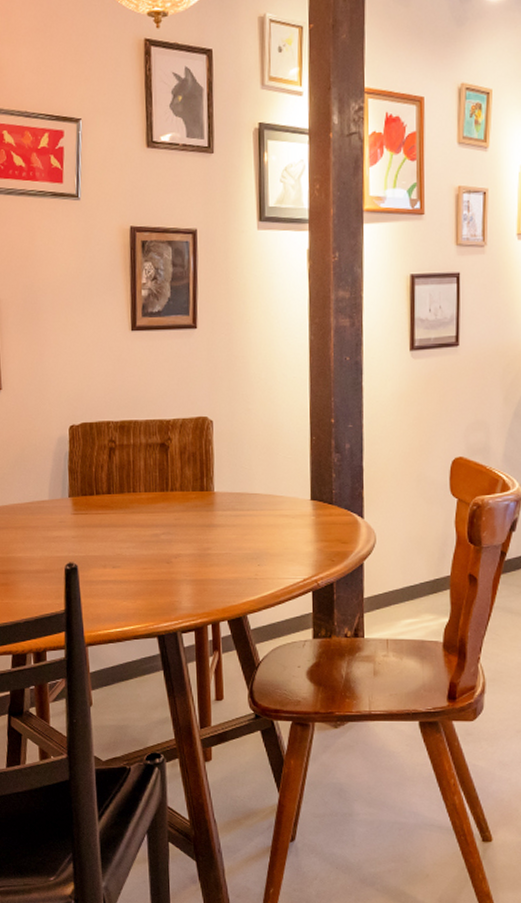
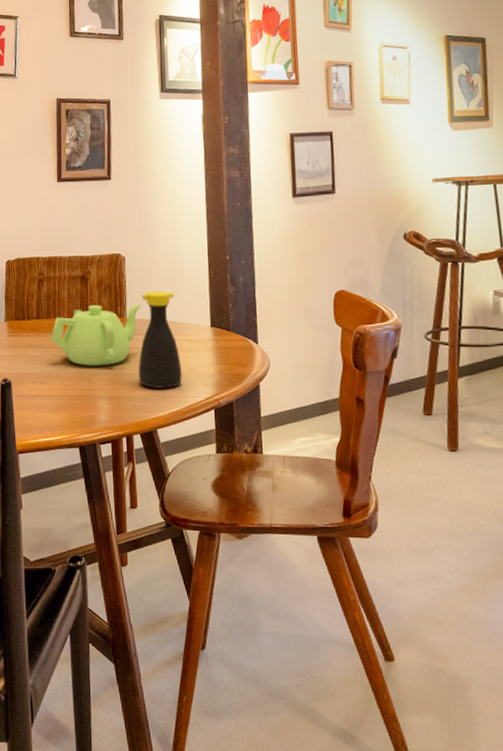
teapot: none [123,475,233,547] -> present [50,304,143,366]
bottle: none [226,459,277,570] -> present [138,290,182,389]

